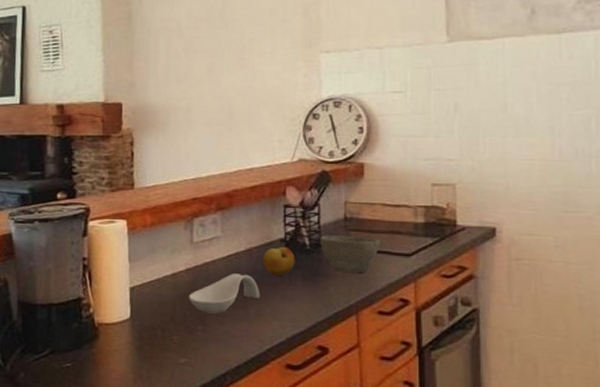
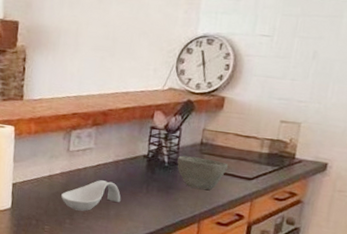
fruit: present [262,246,295,277] -> none [126,161,155,186]

